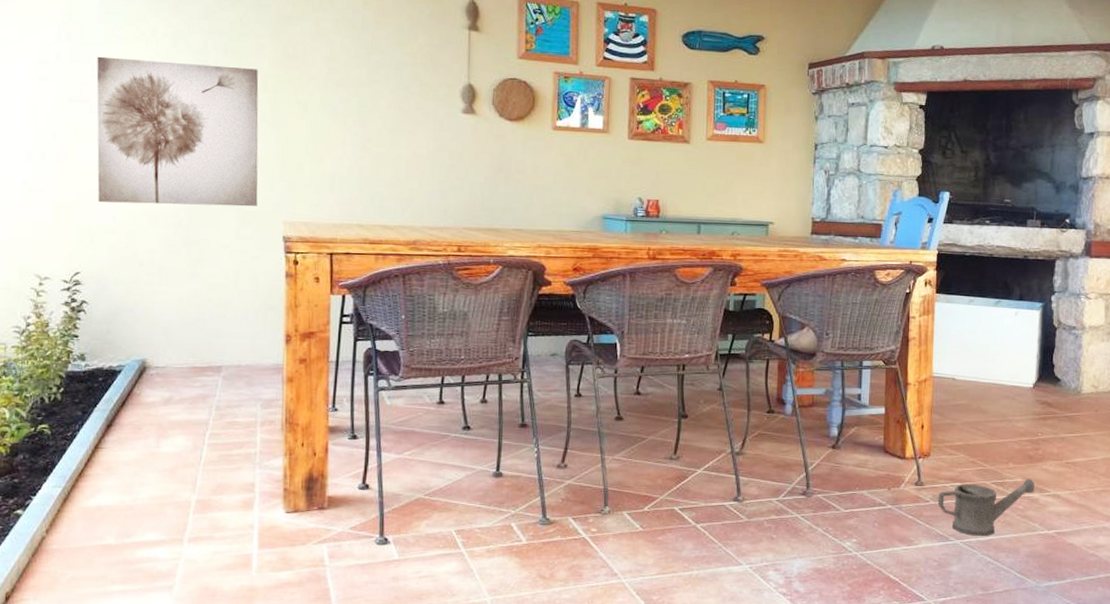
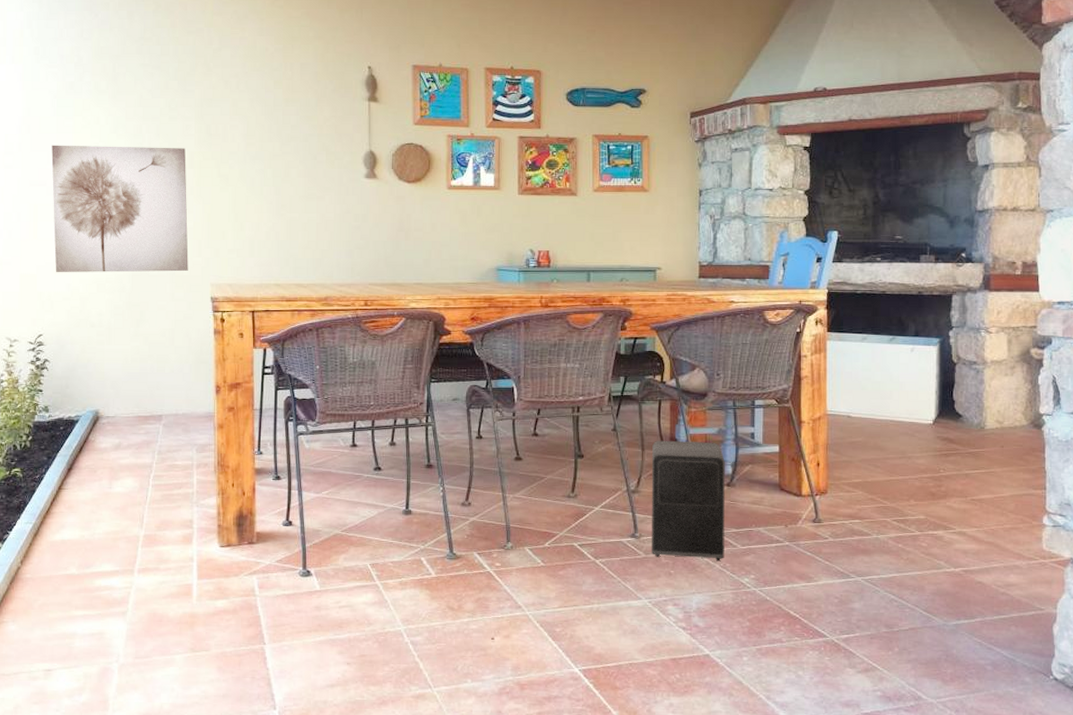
speaker: none [754,400,831,525] -> present [652,440,725,561]
watering can: present [937,478,1035,537] -> none [837,515,938,574]

